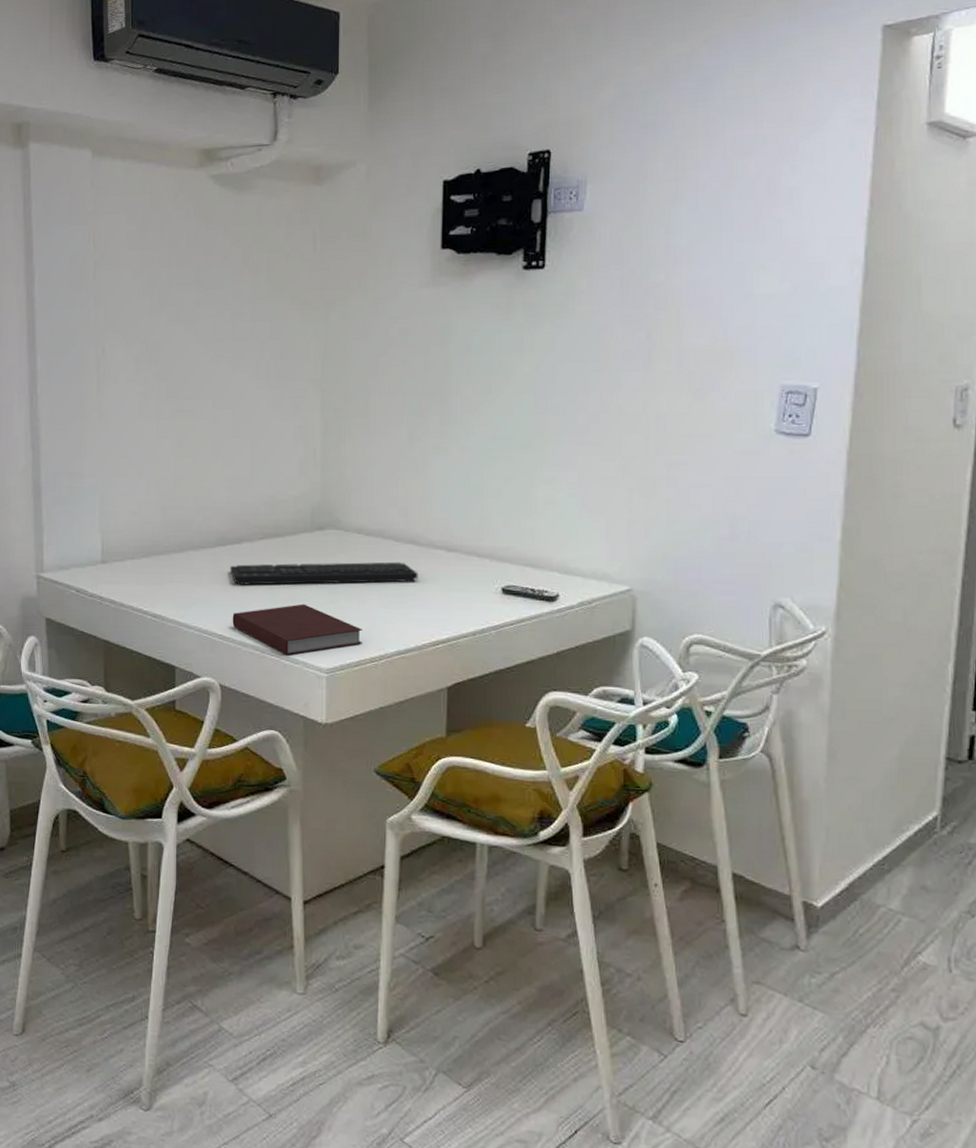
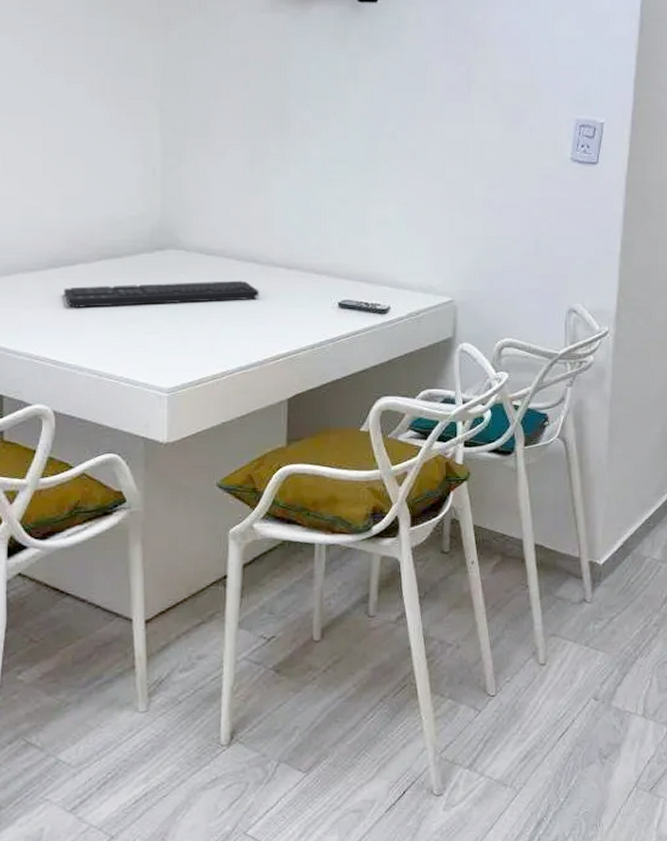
notebook: present [232,604,362,656] -> none [66,325,204,378]

